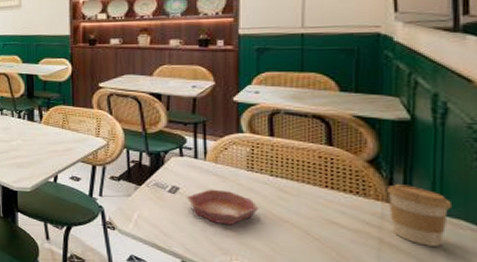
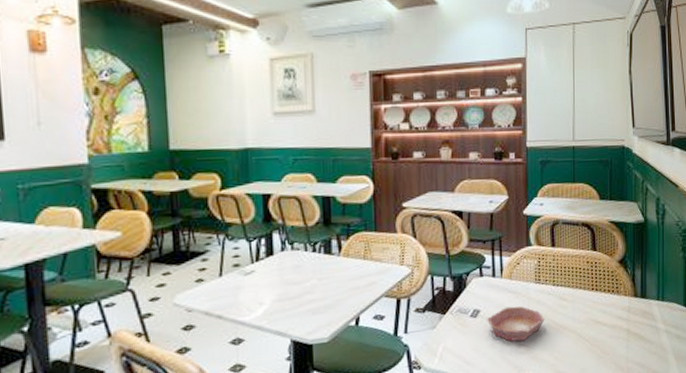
coffee cup: present [387,184,453,247] -> none [632,278,670,330]

